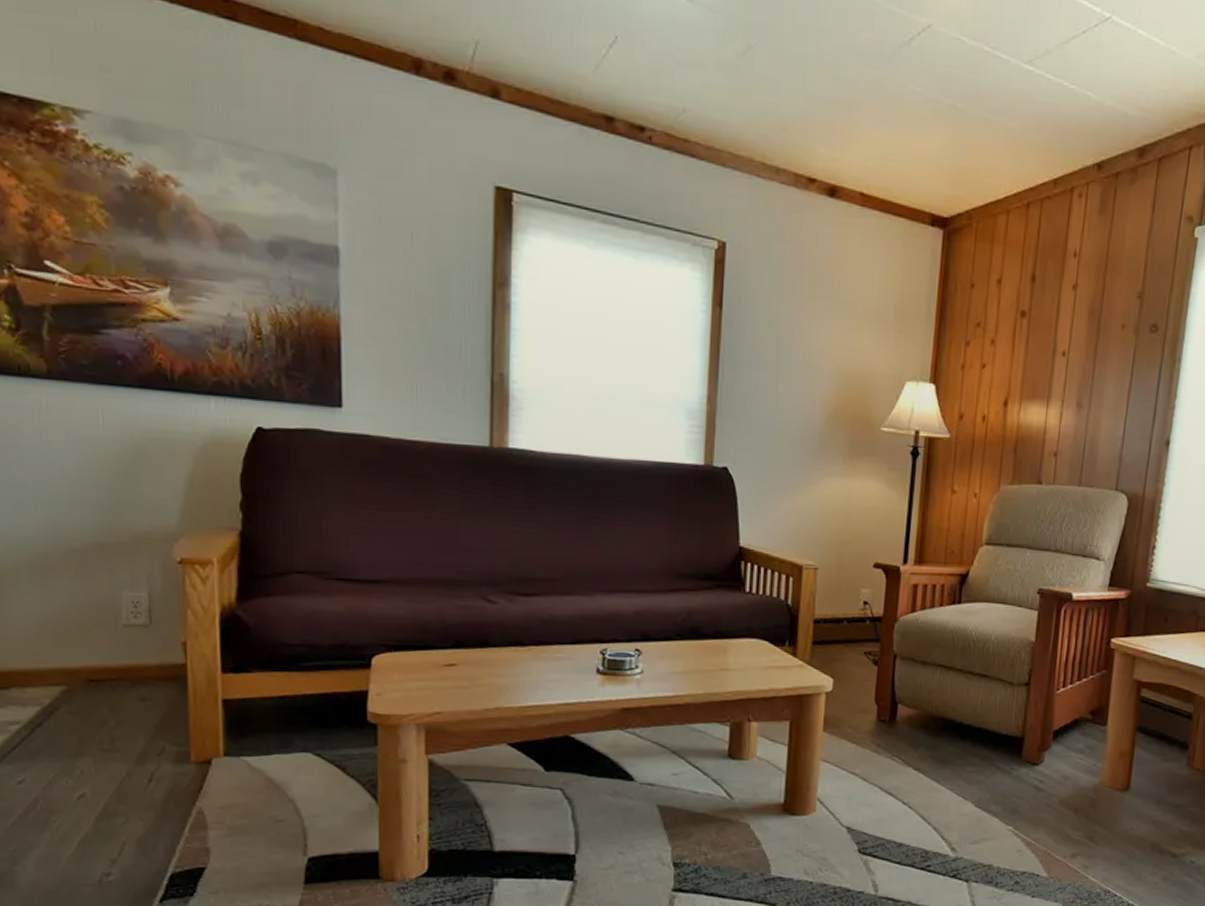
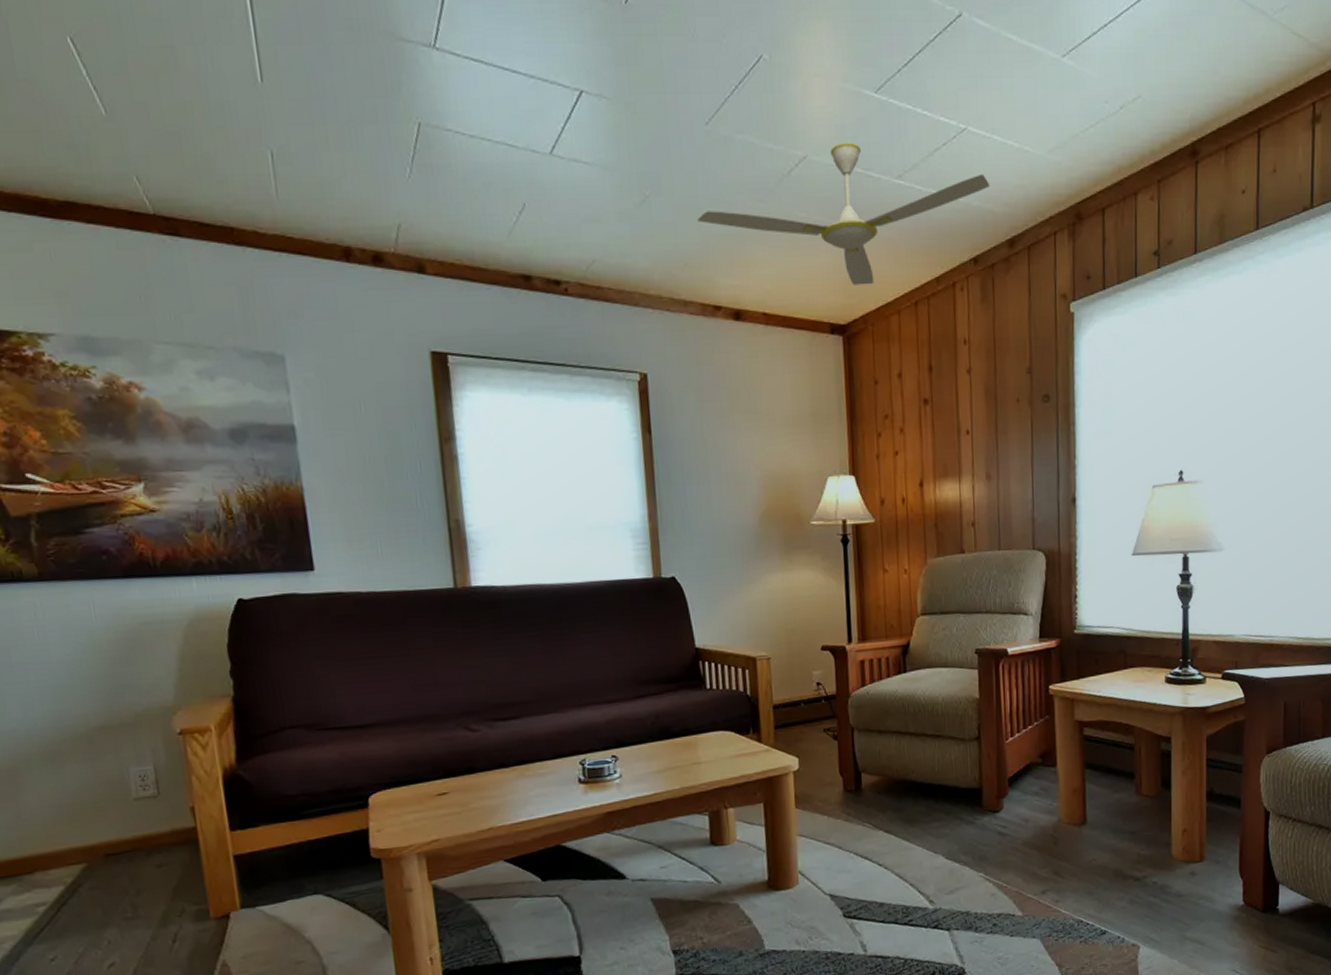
ceiling fan: none [803,15,1127,178] -> present [698,142,989,286]

